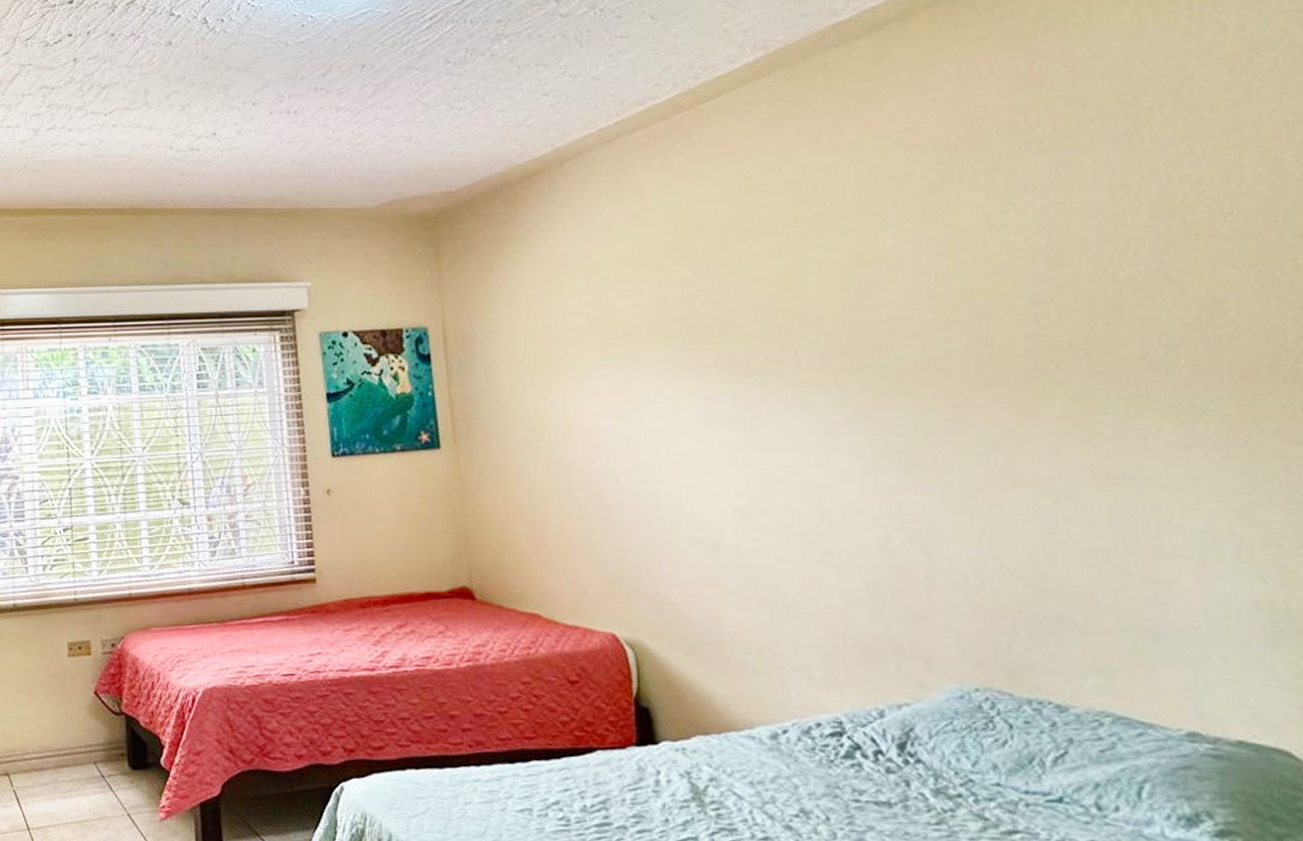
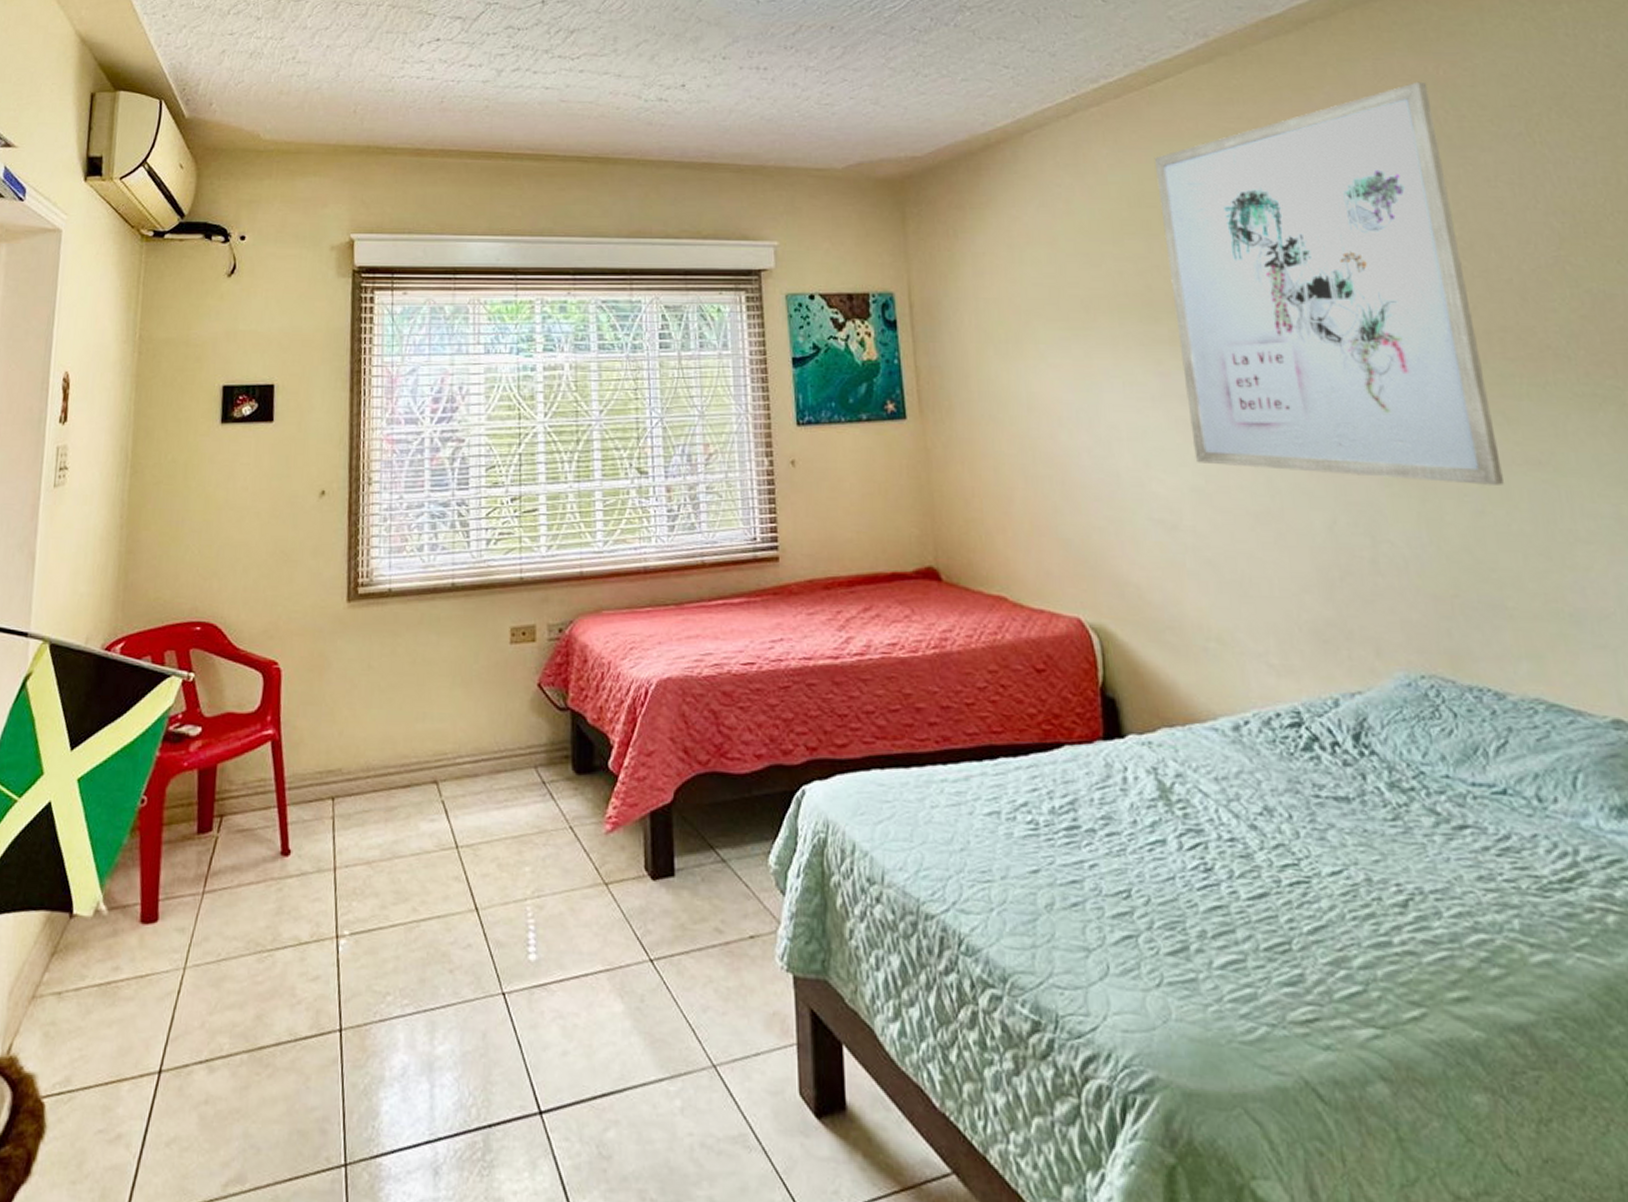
wall art: none [703,81,1081,501] -> present [1154,81,1504,485]

